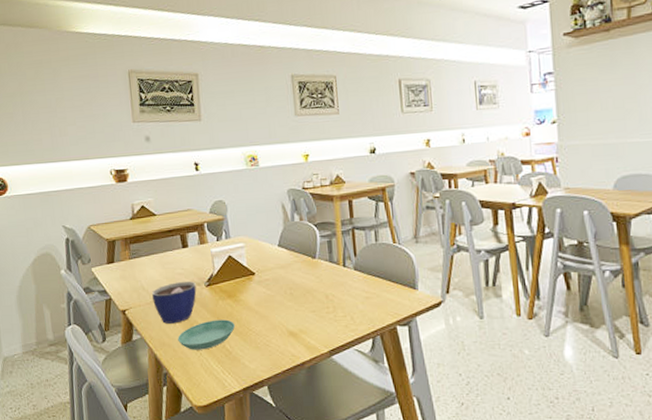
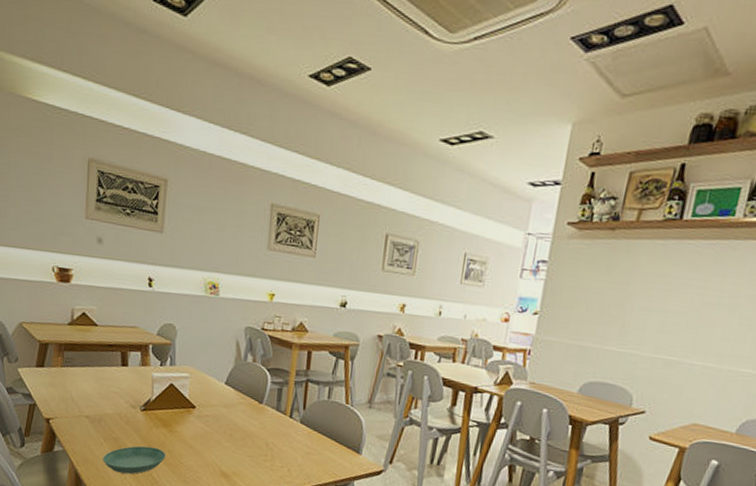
cup: present [152,281,197,324] -> none [81,400,131,442]

